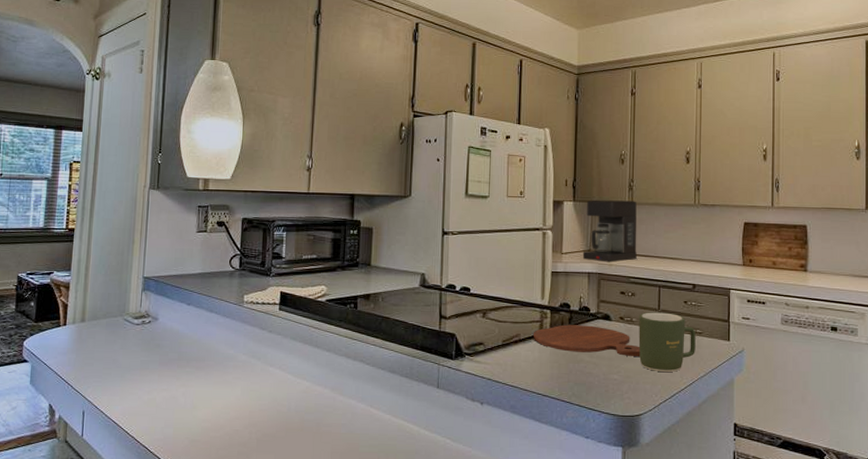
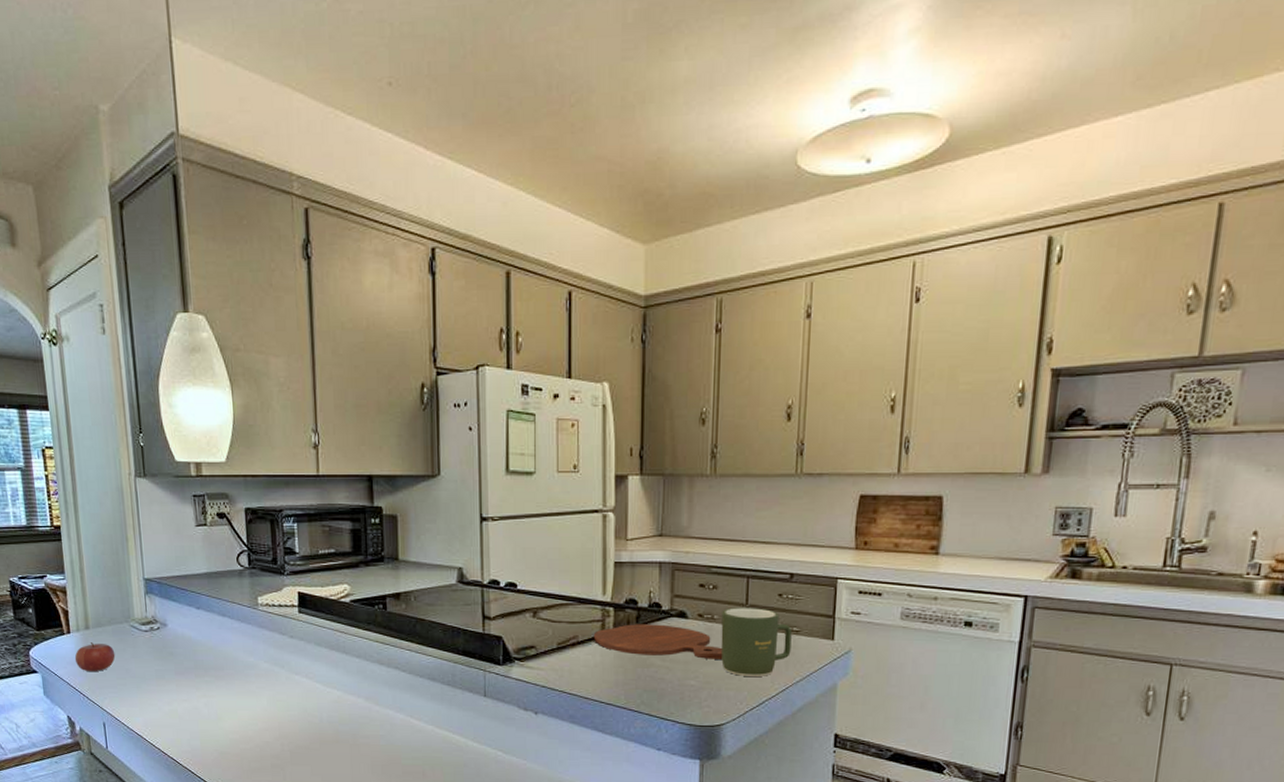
fruit: none [66,334,106,361] -> present [74,642,116,671]
coffee maker: present [582,200,637,263] -> none [652,472,721,550]

